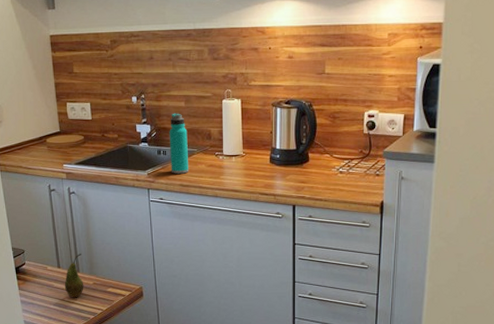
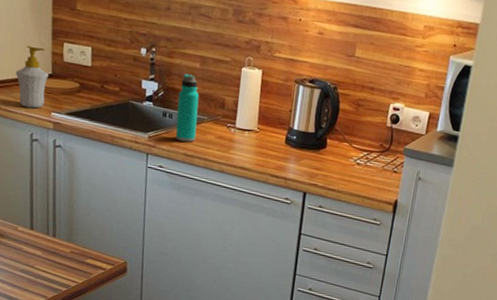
soap bottle: none [30,110,57,163] -> present [16,45,48,109]
fruit: present [64,254,84,298] -> none [35,216,61,266]

